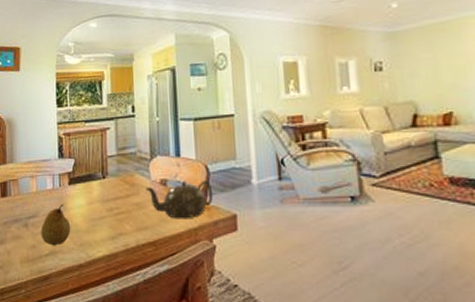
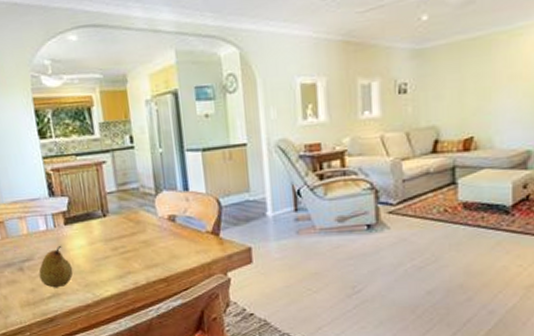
teapot: present [145,179,214,219] -> none [152,213,227,255]

